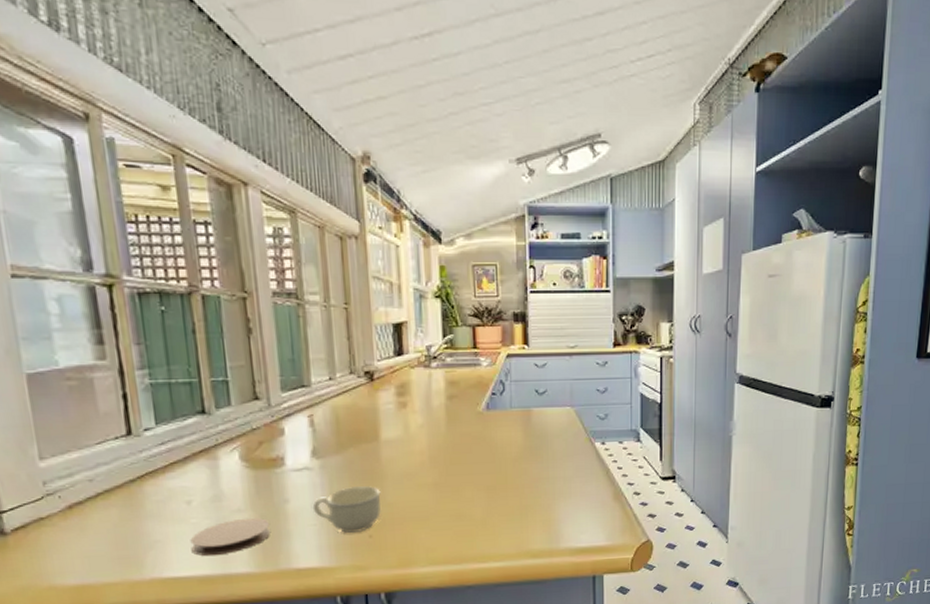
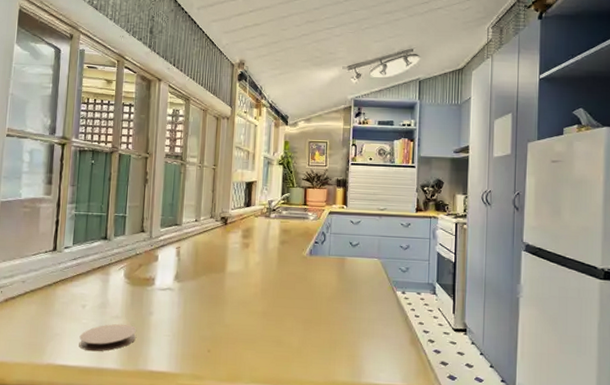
cup: present [312,486,382,533] -> none [169,307,221,346]

